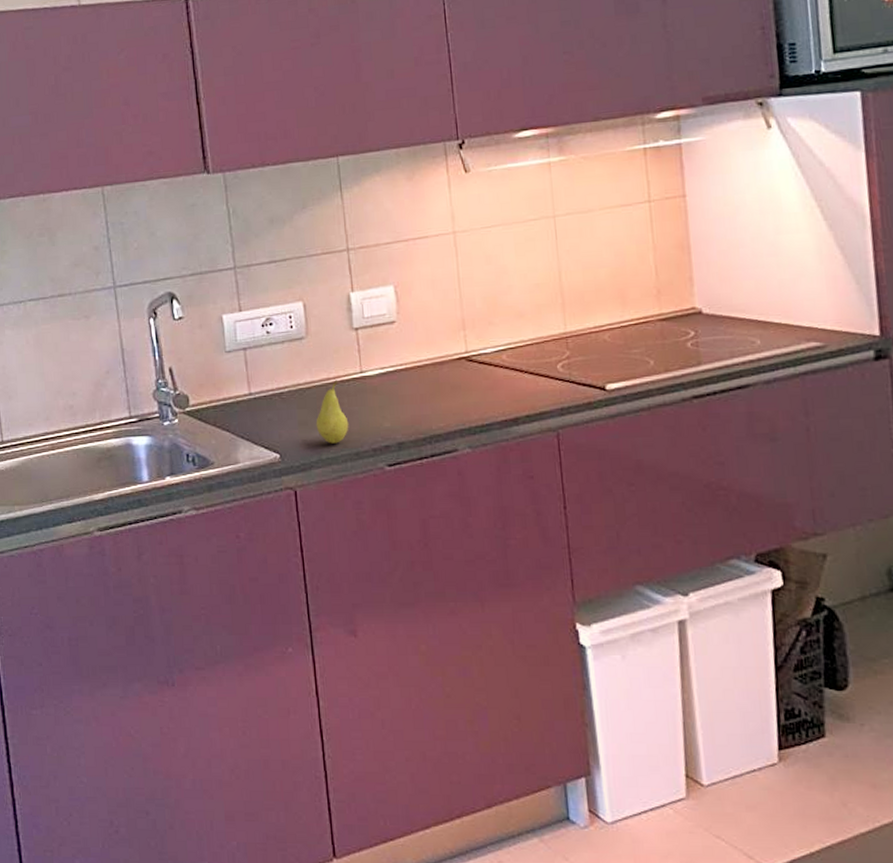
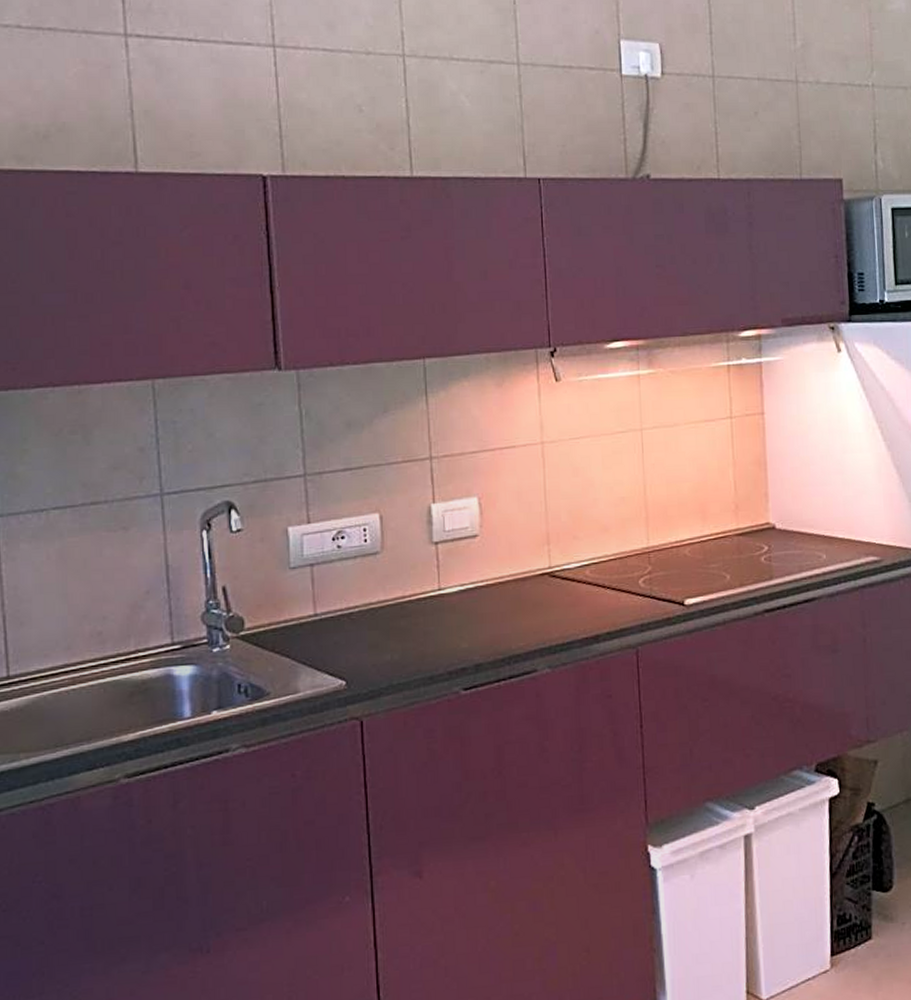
fruit: present [315,380,349,444] -> none [387,598,424,668]

